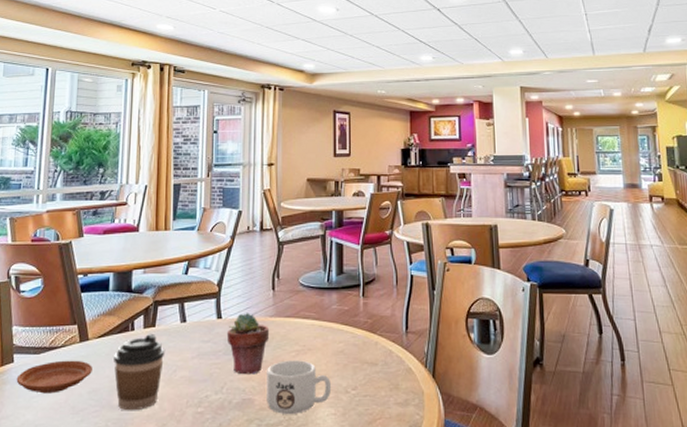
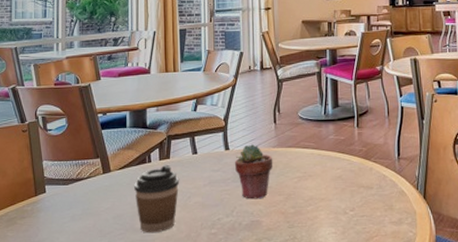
plate: present [16,360,92,394] -> none [49,189,116,220]
mug: present [266,360,332,414] -> none [272,185,332,233]

